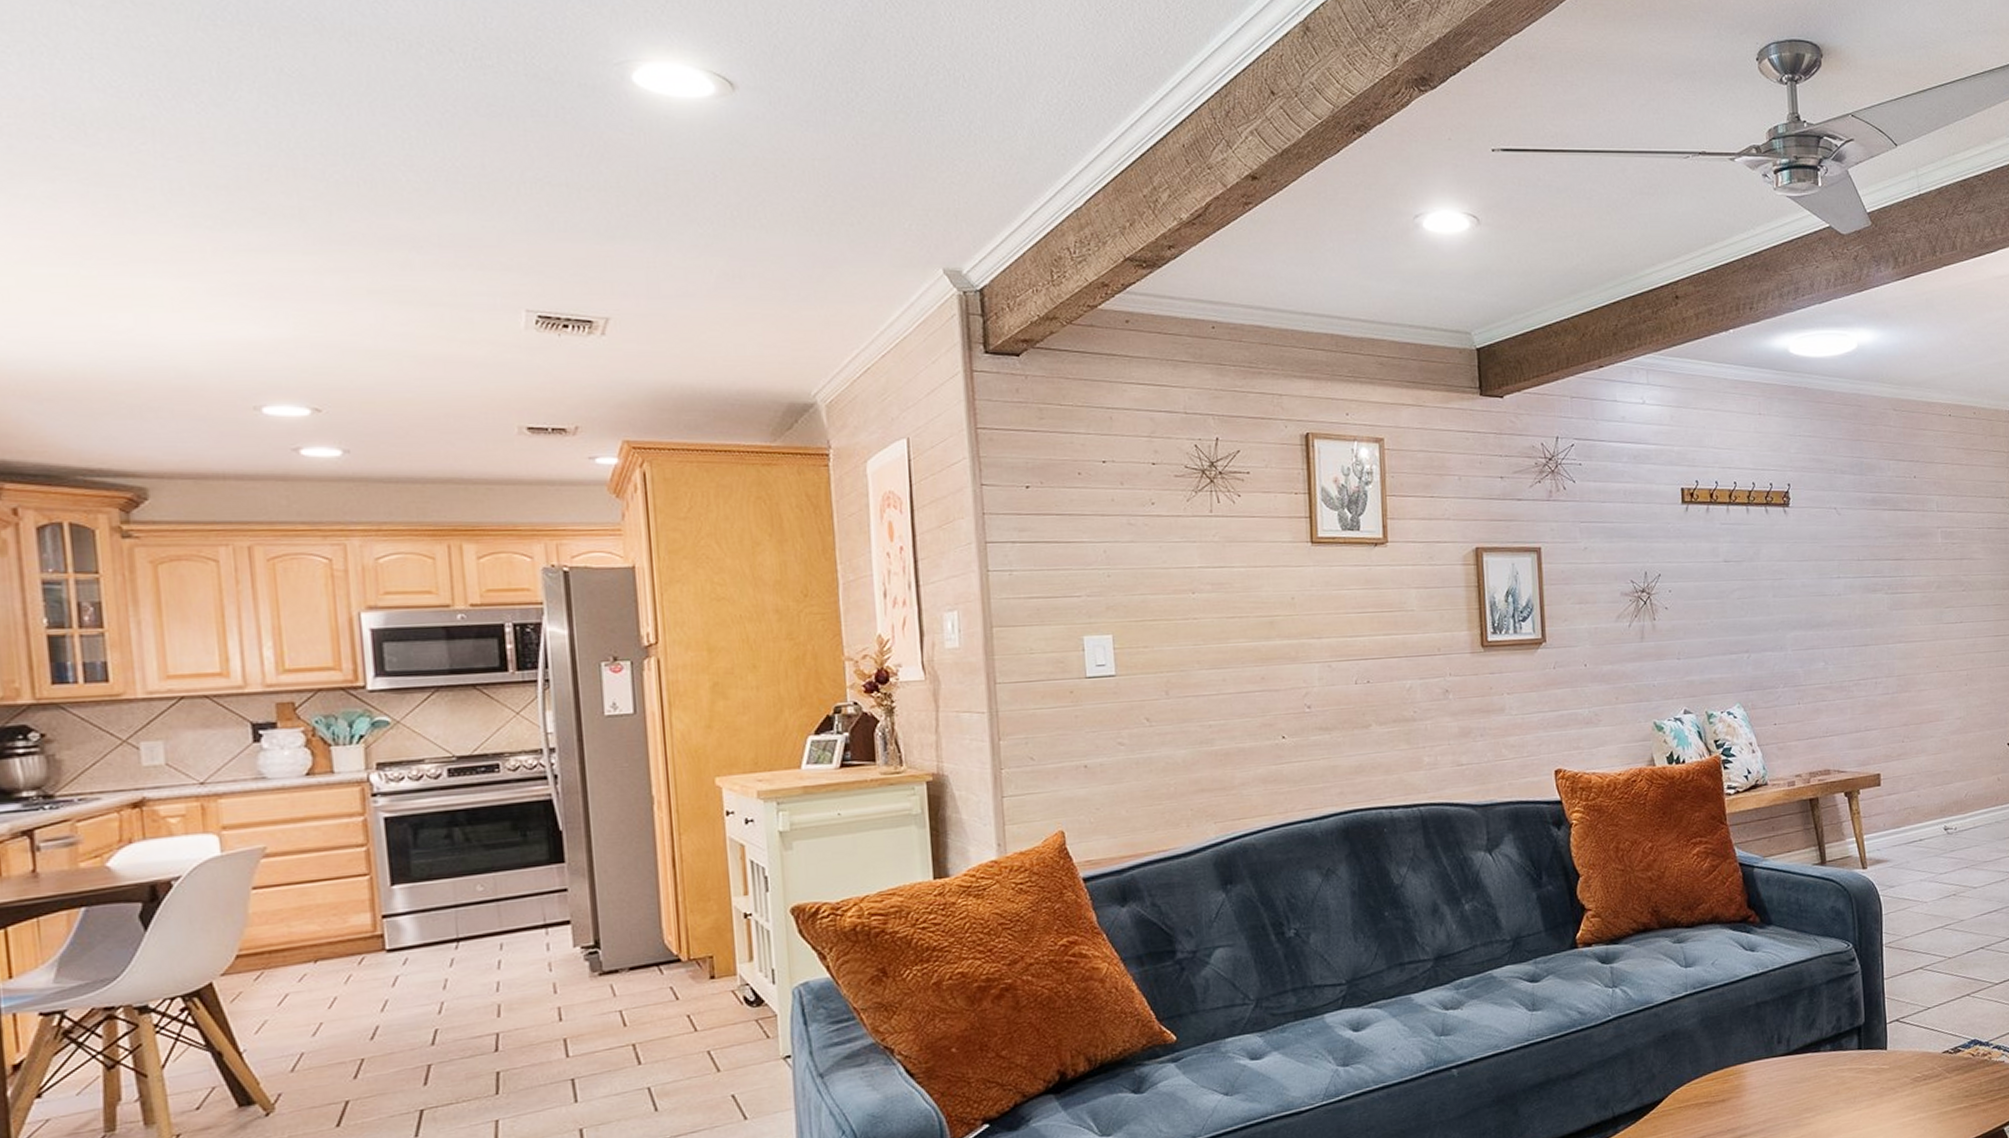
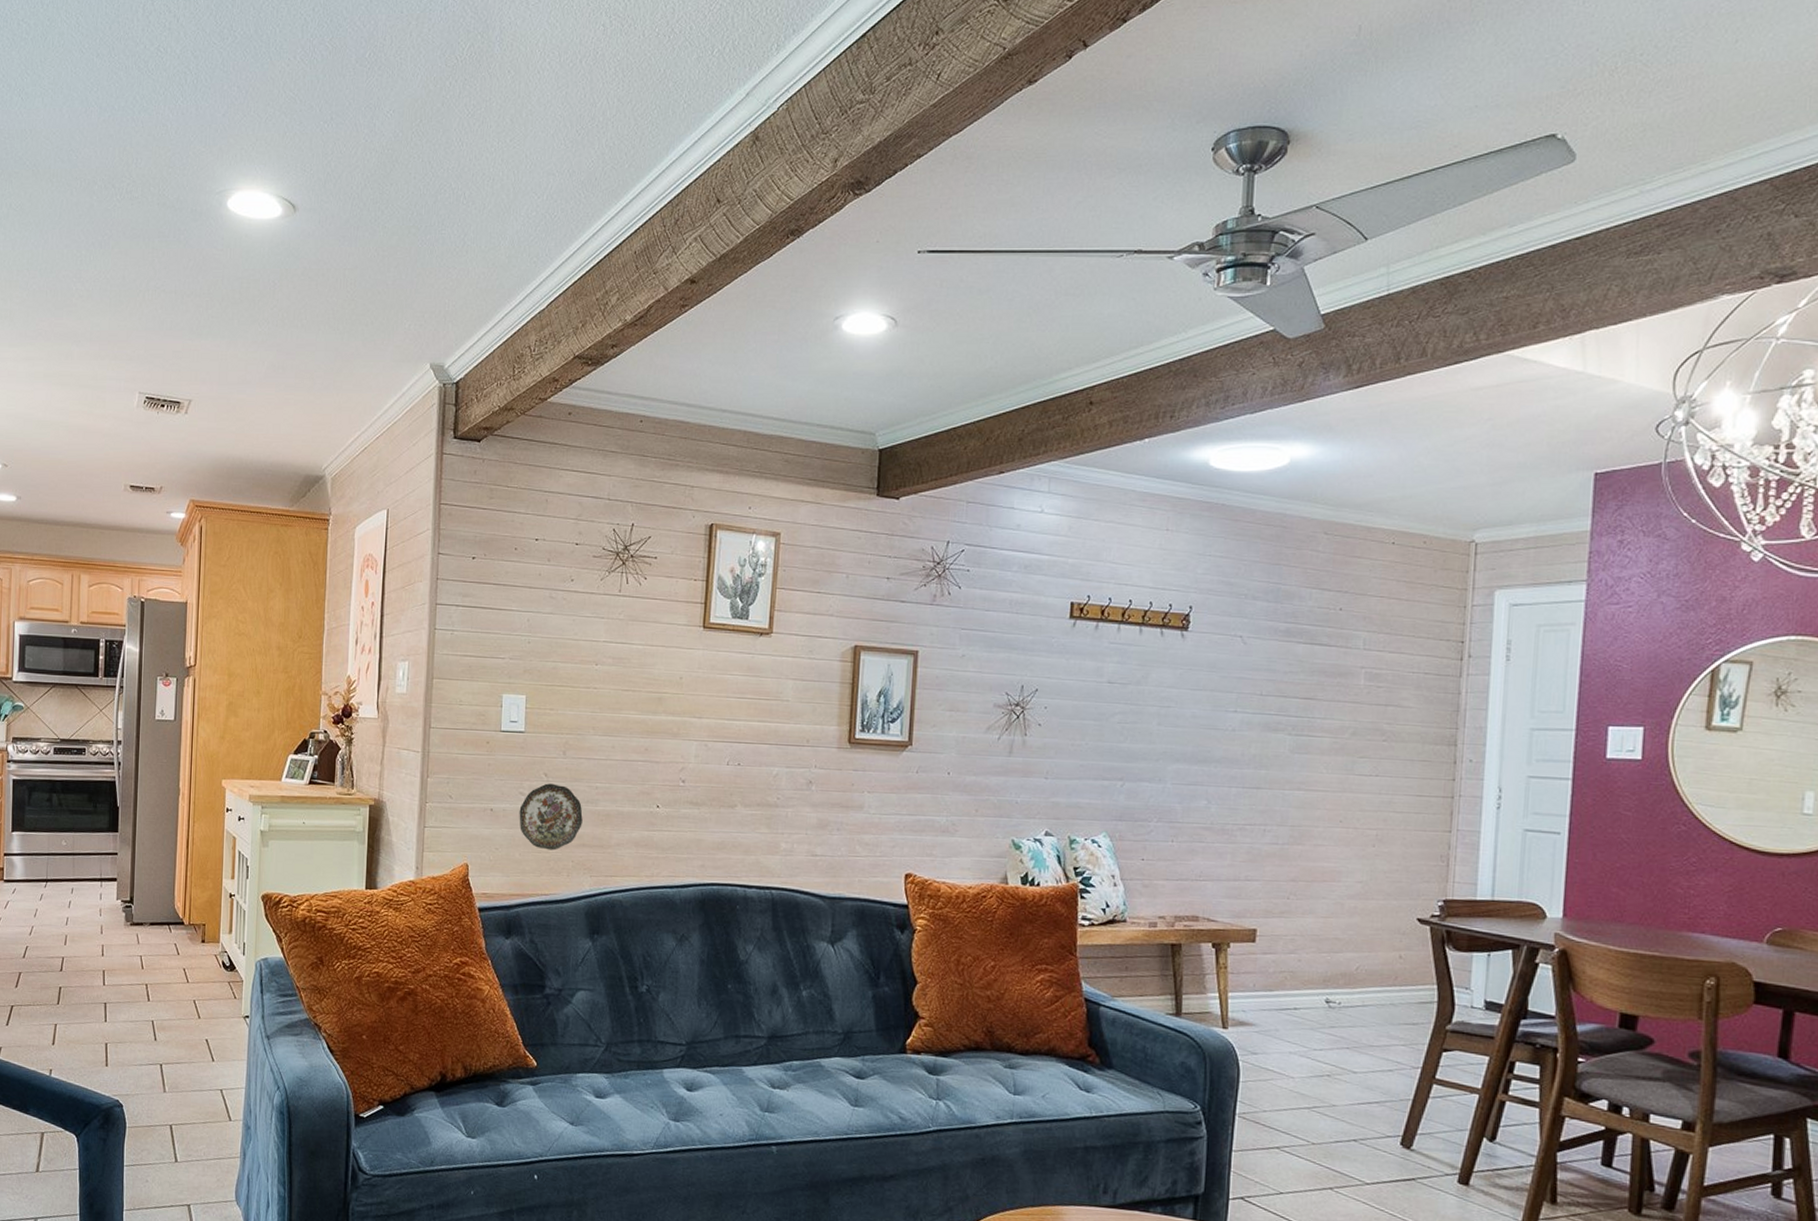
decorative plate: none [1120,728,1198,802] -> present [519,783,583,851]

